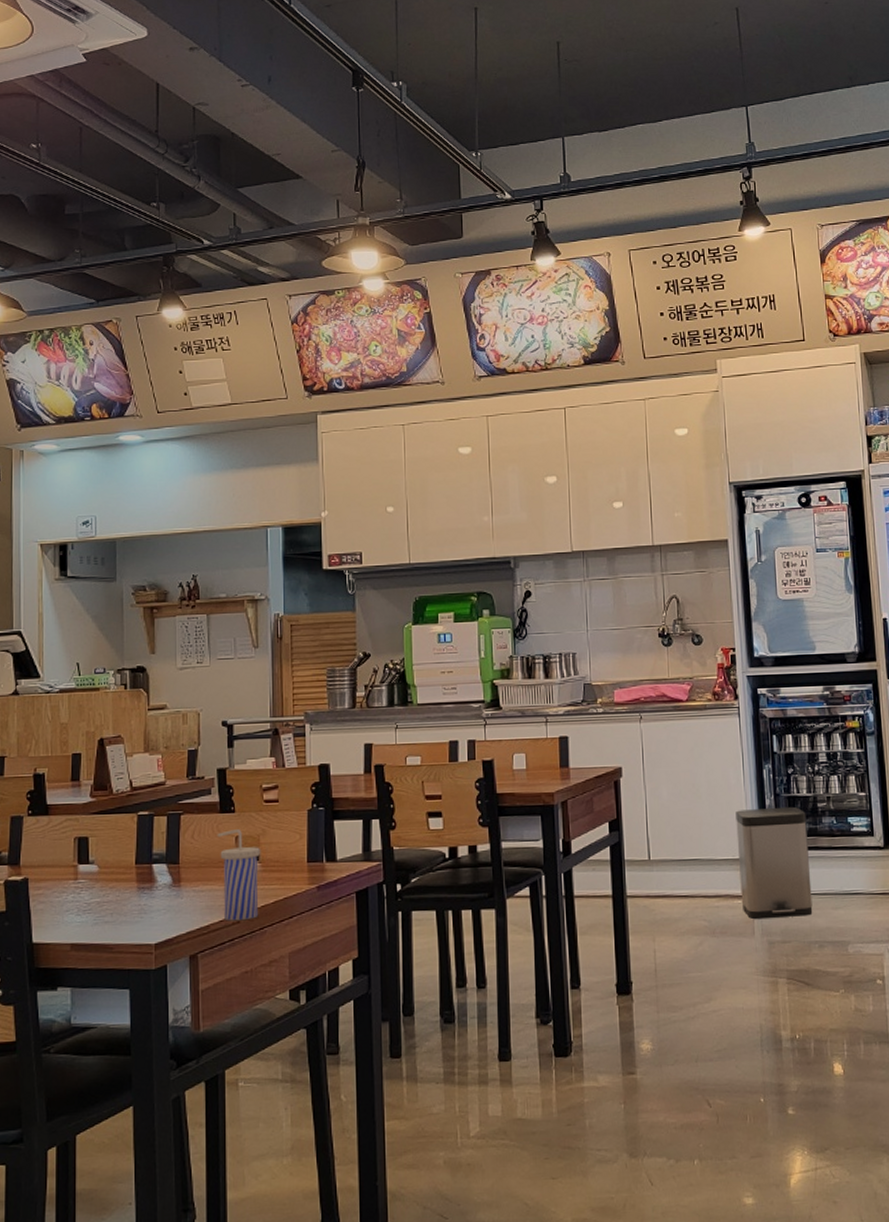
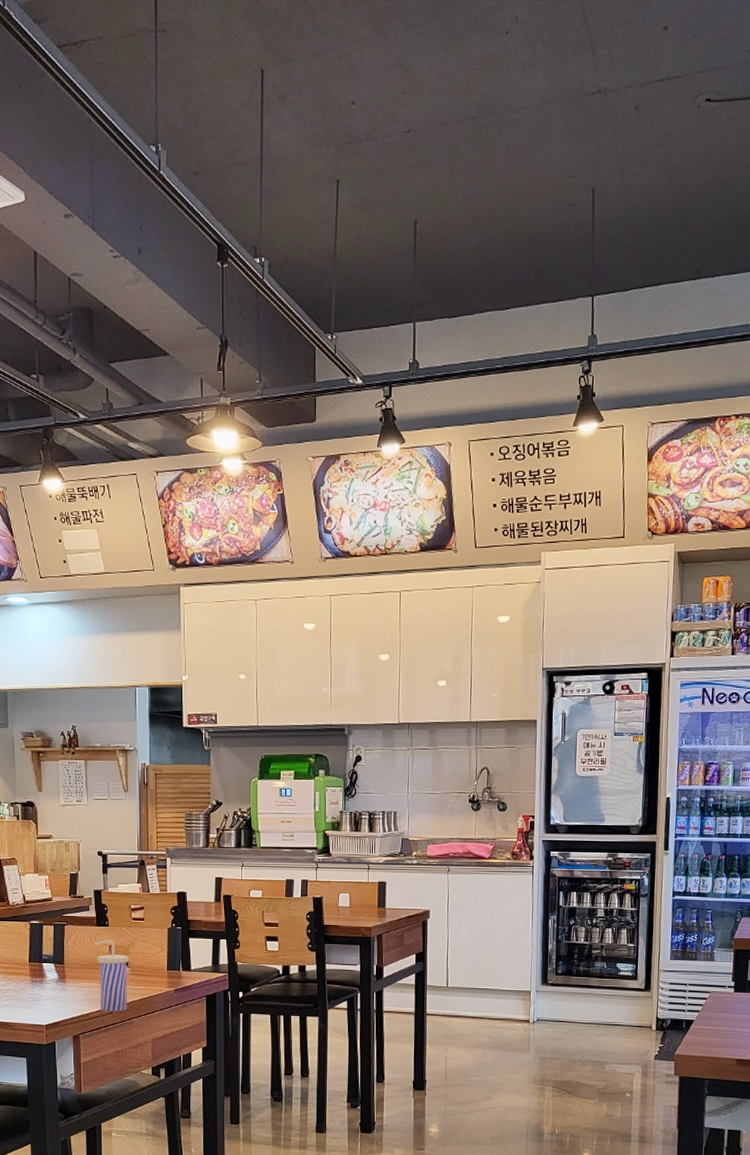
pedal bin: present [735,806,813,920] -> none [521,951,582,1040]

